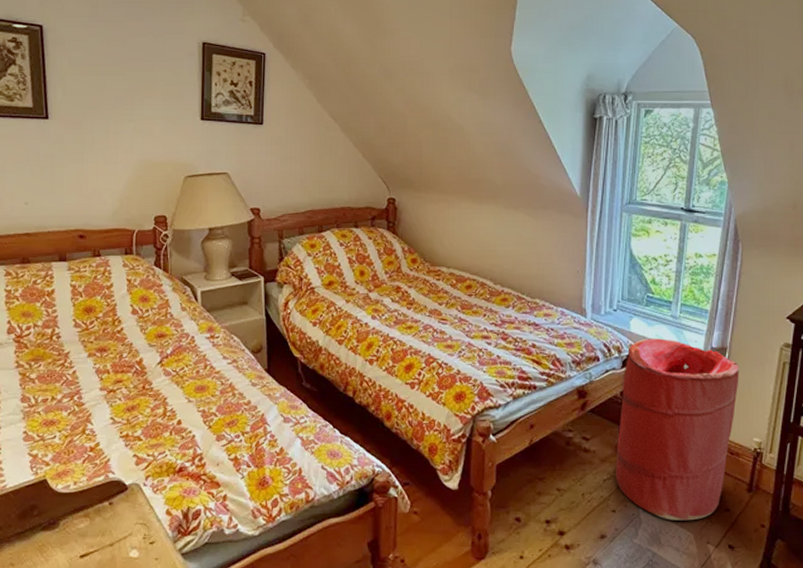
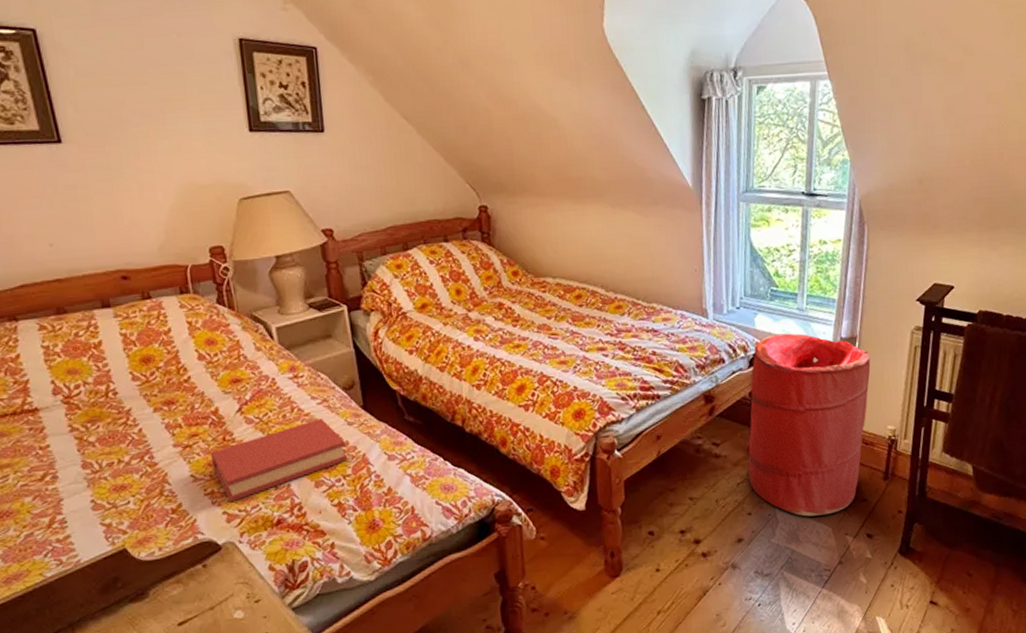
hardback book: none [130,377,248,447] -> present [210,418,347,503]

